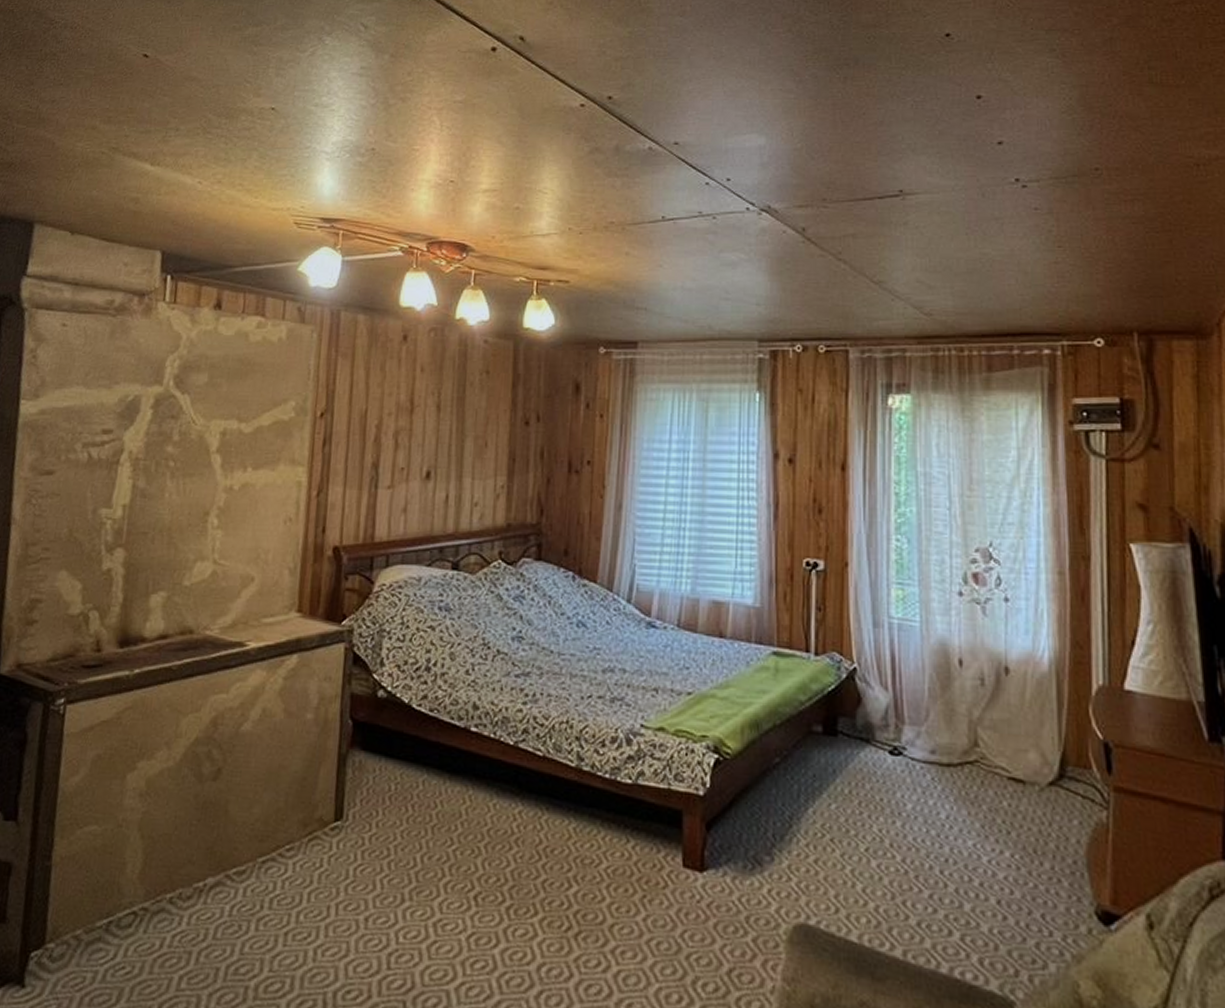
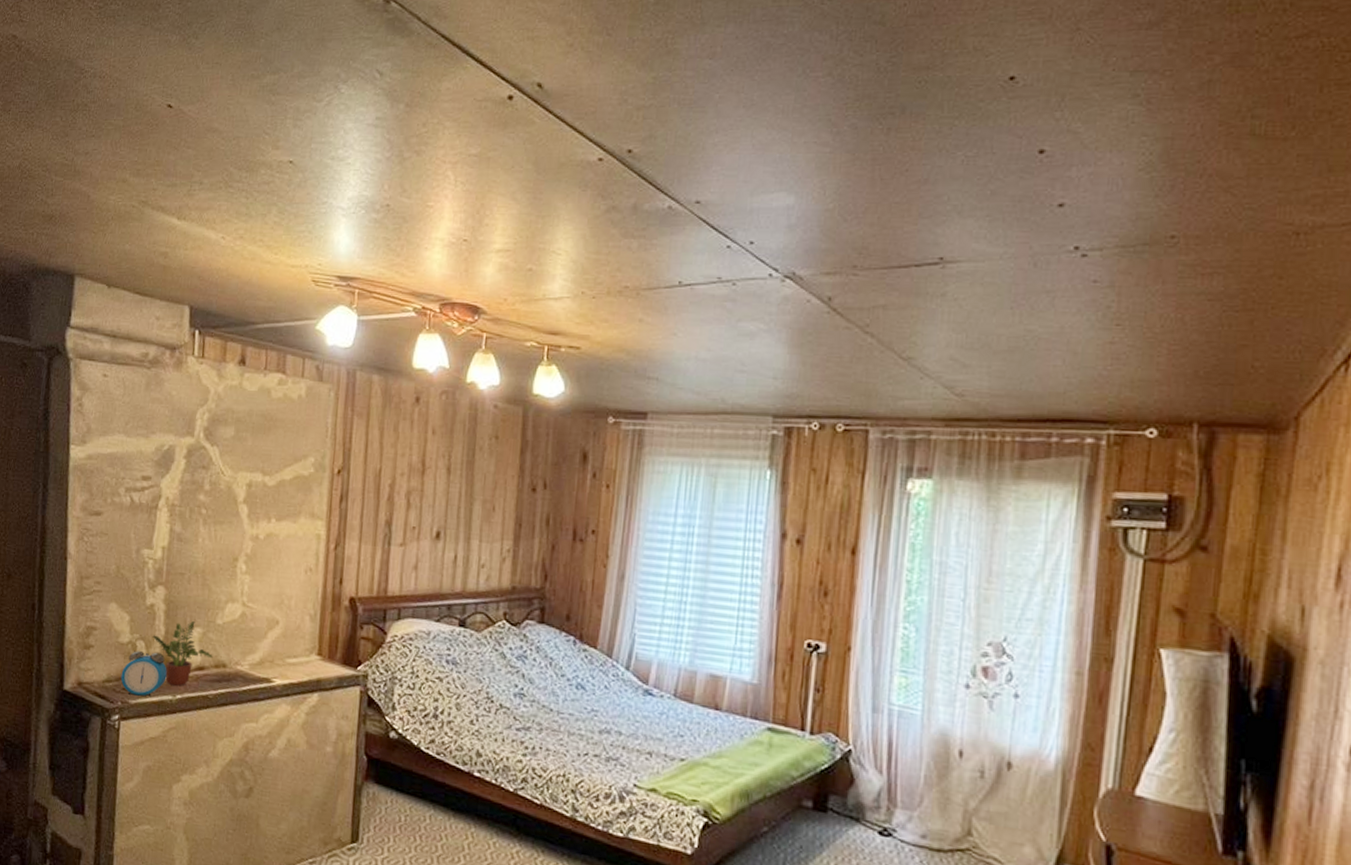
alarm clock: none [68,622,125,674] -> present [120,651,167,696]
potted plant: none [108,585,178,659] -> present [152,621,213,686]

